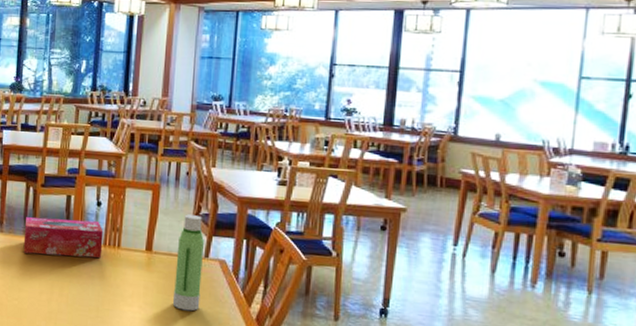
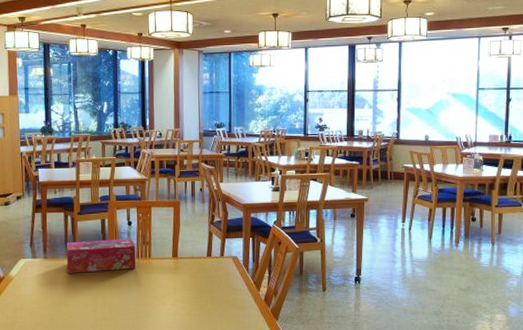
water bottle: present [172,214,204,312] -> none [198,223,220,302]

